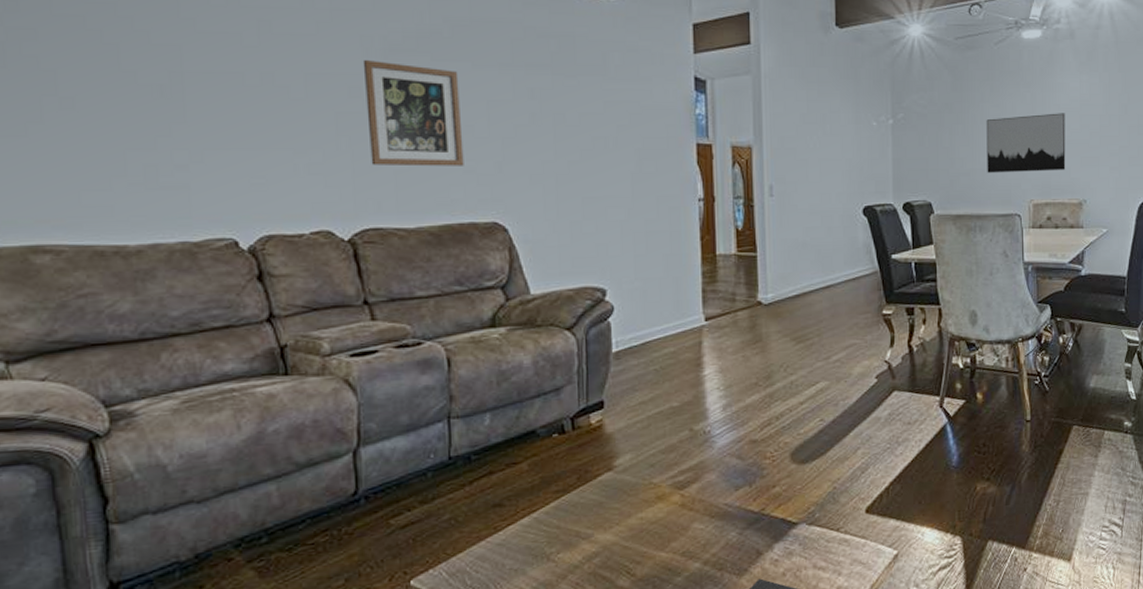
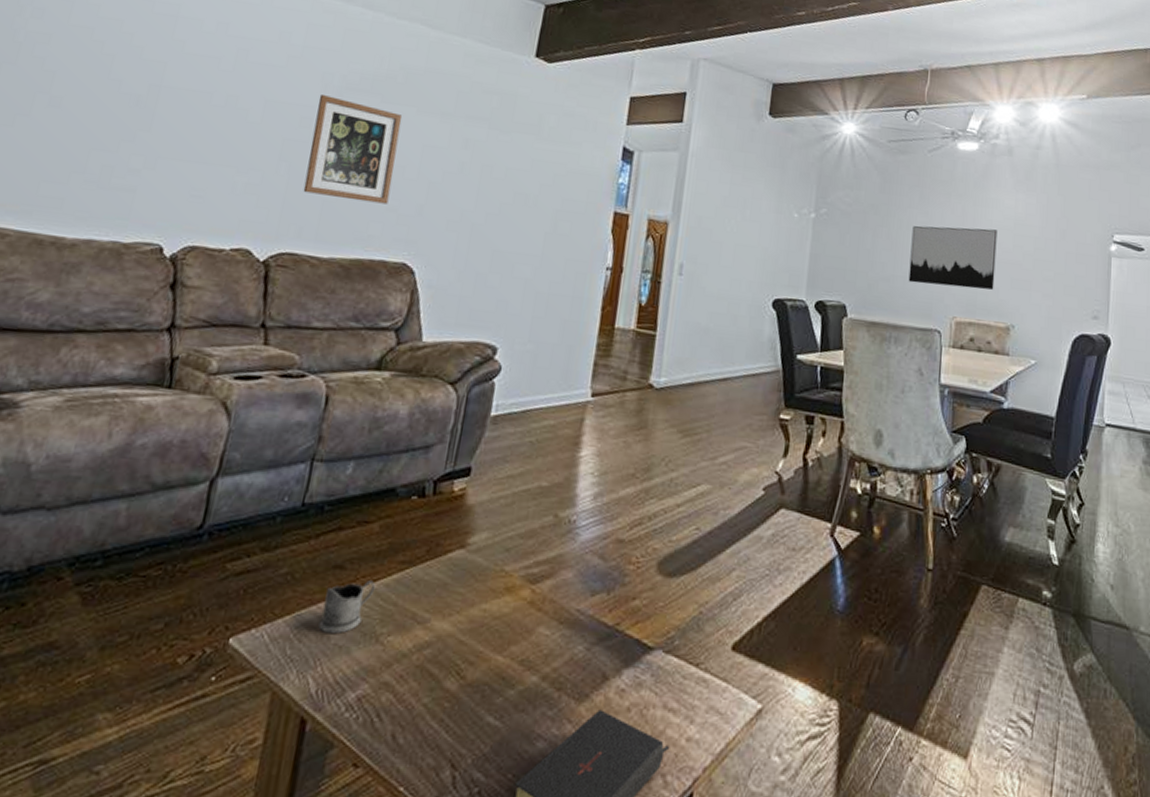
tea glass holder: none [491,511,537,561] -> present [318,580,376,633]

